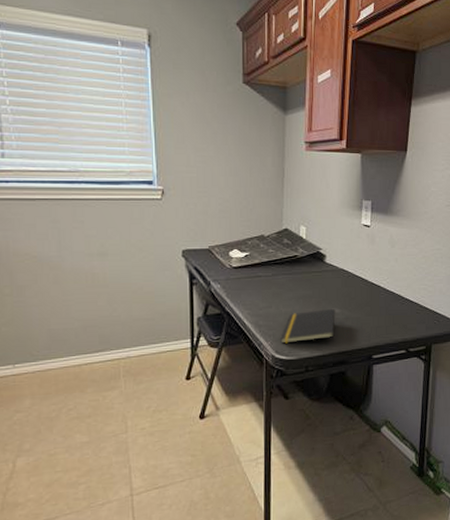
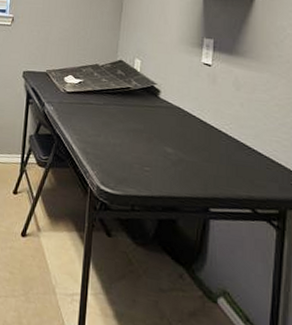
notepad: present [280,308,336,344] -> none [107,145,168,179]

